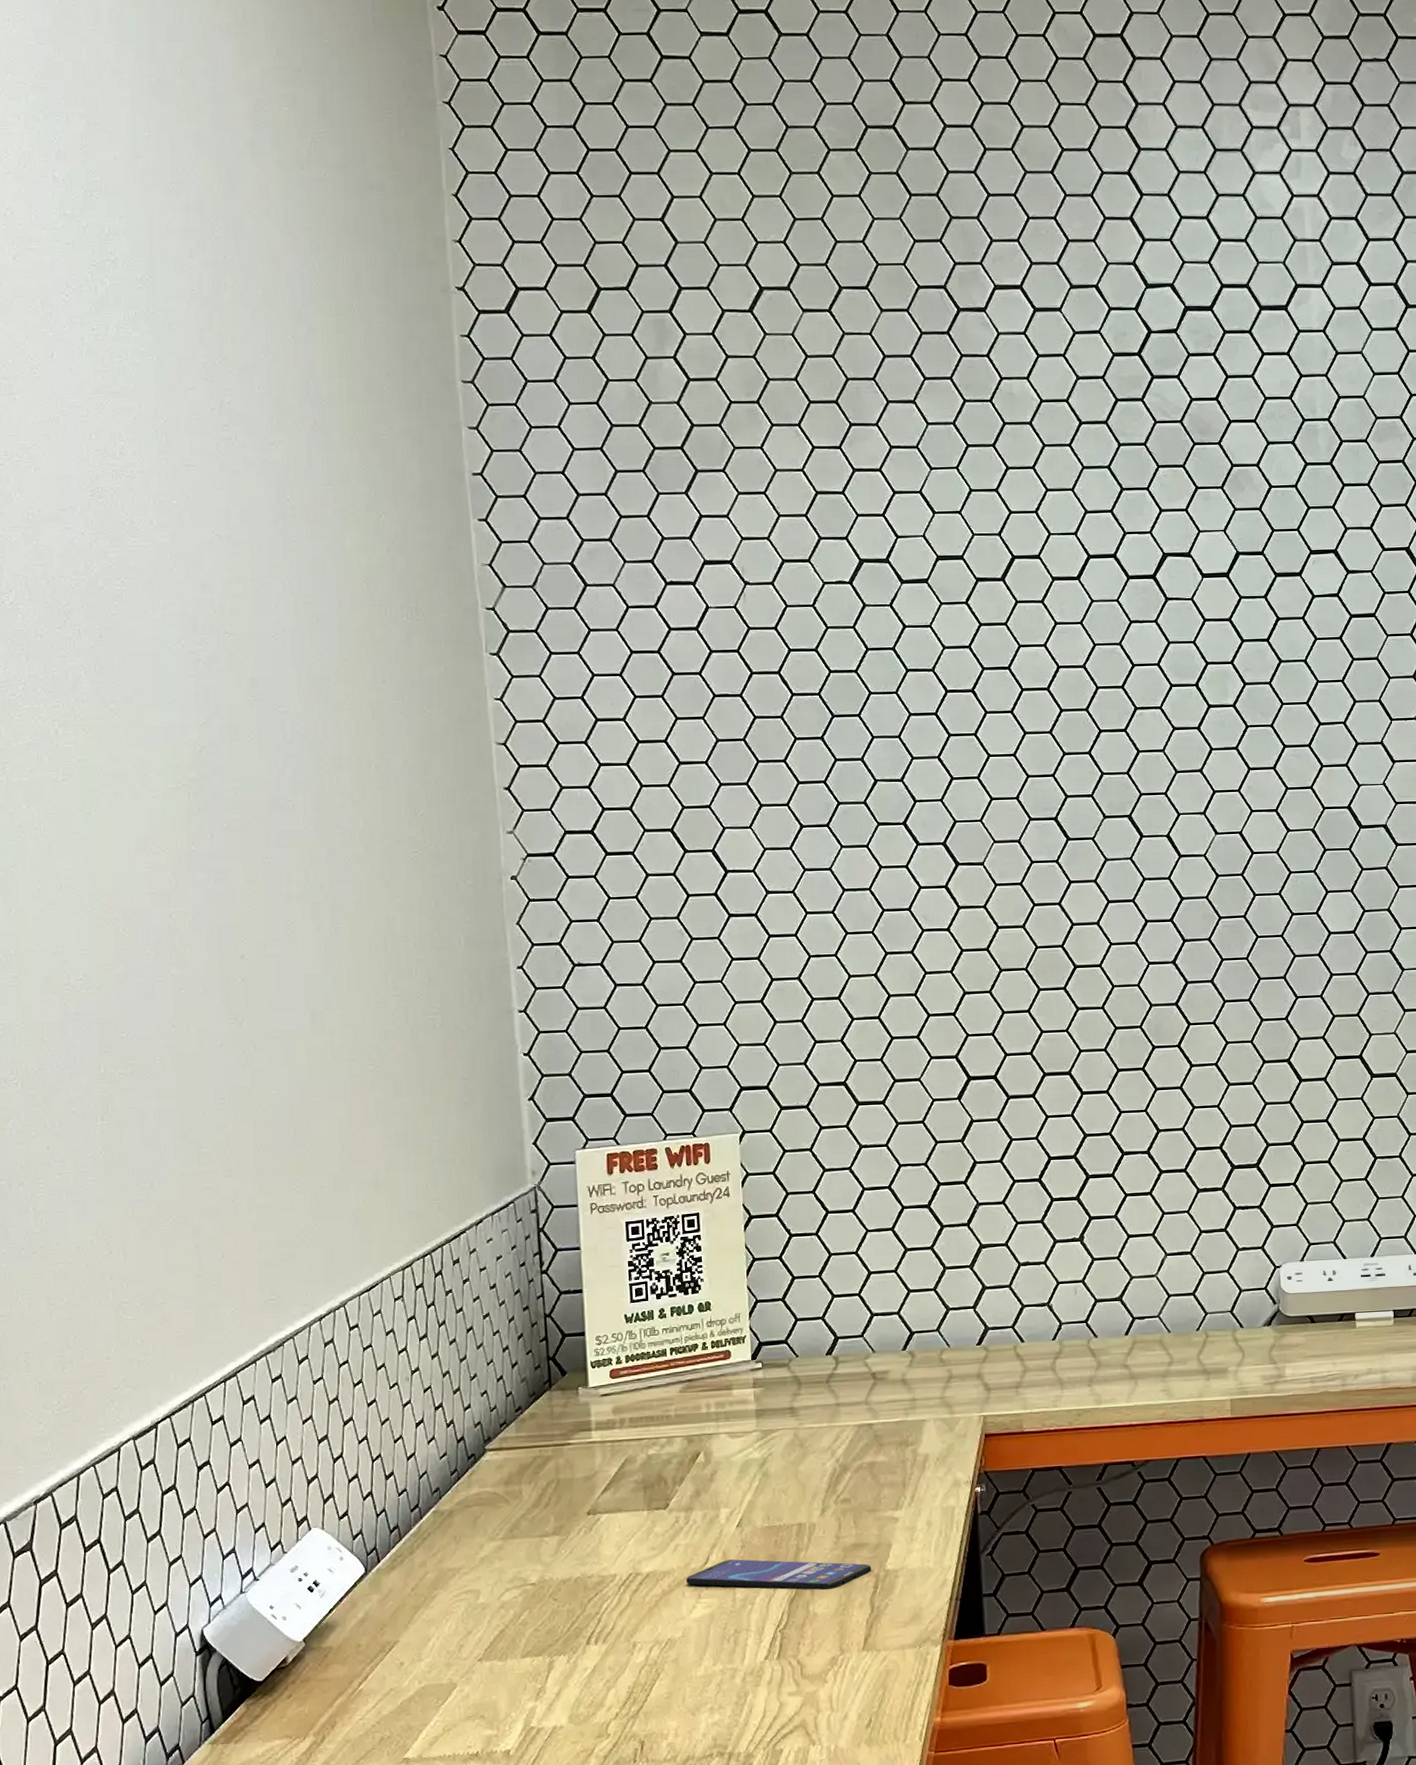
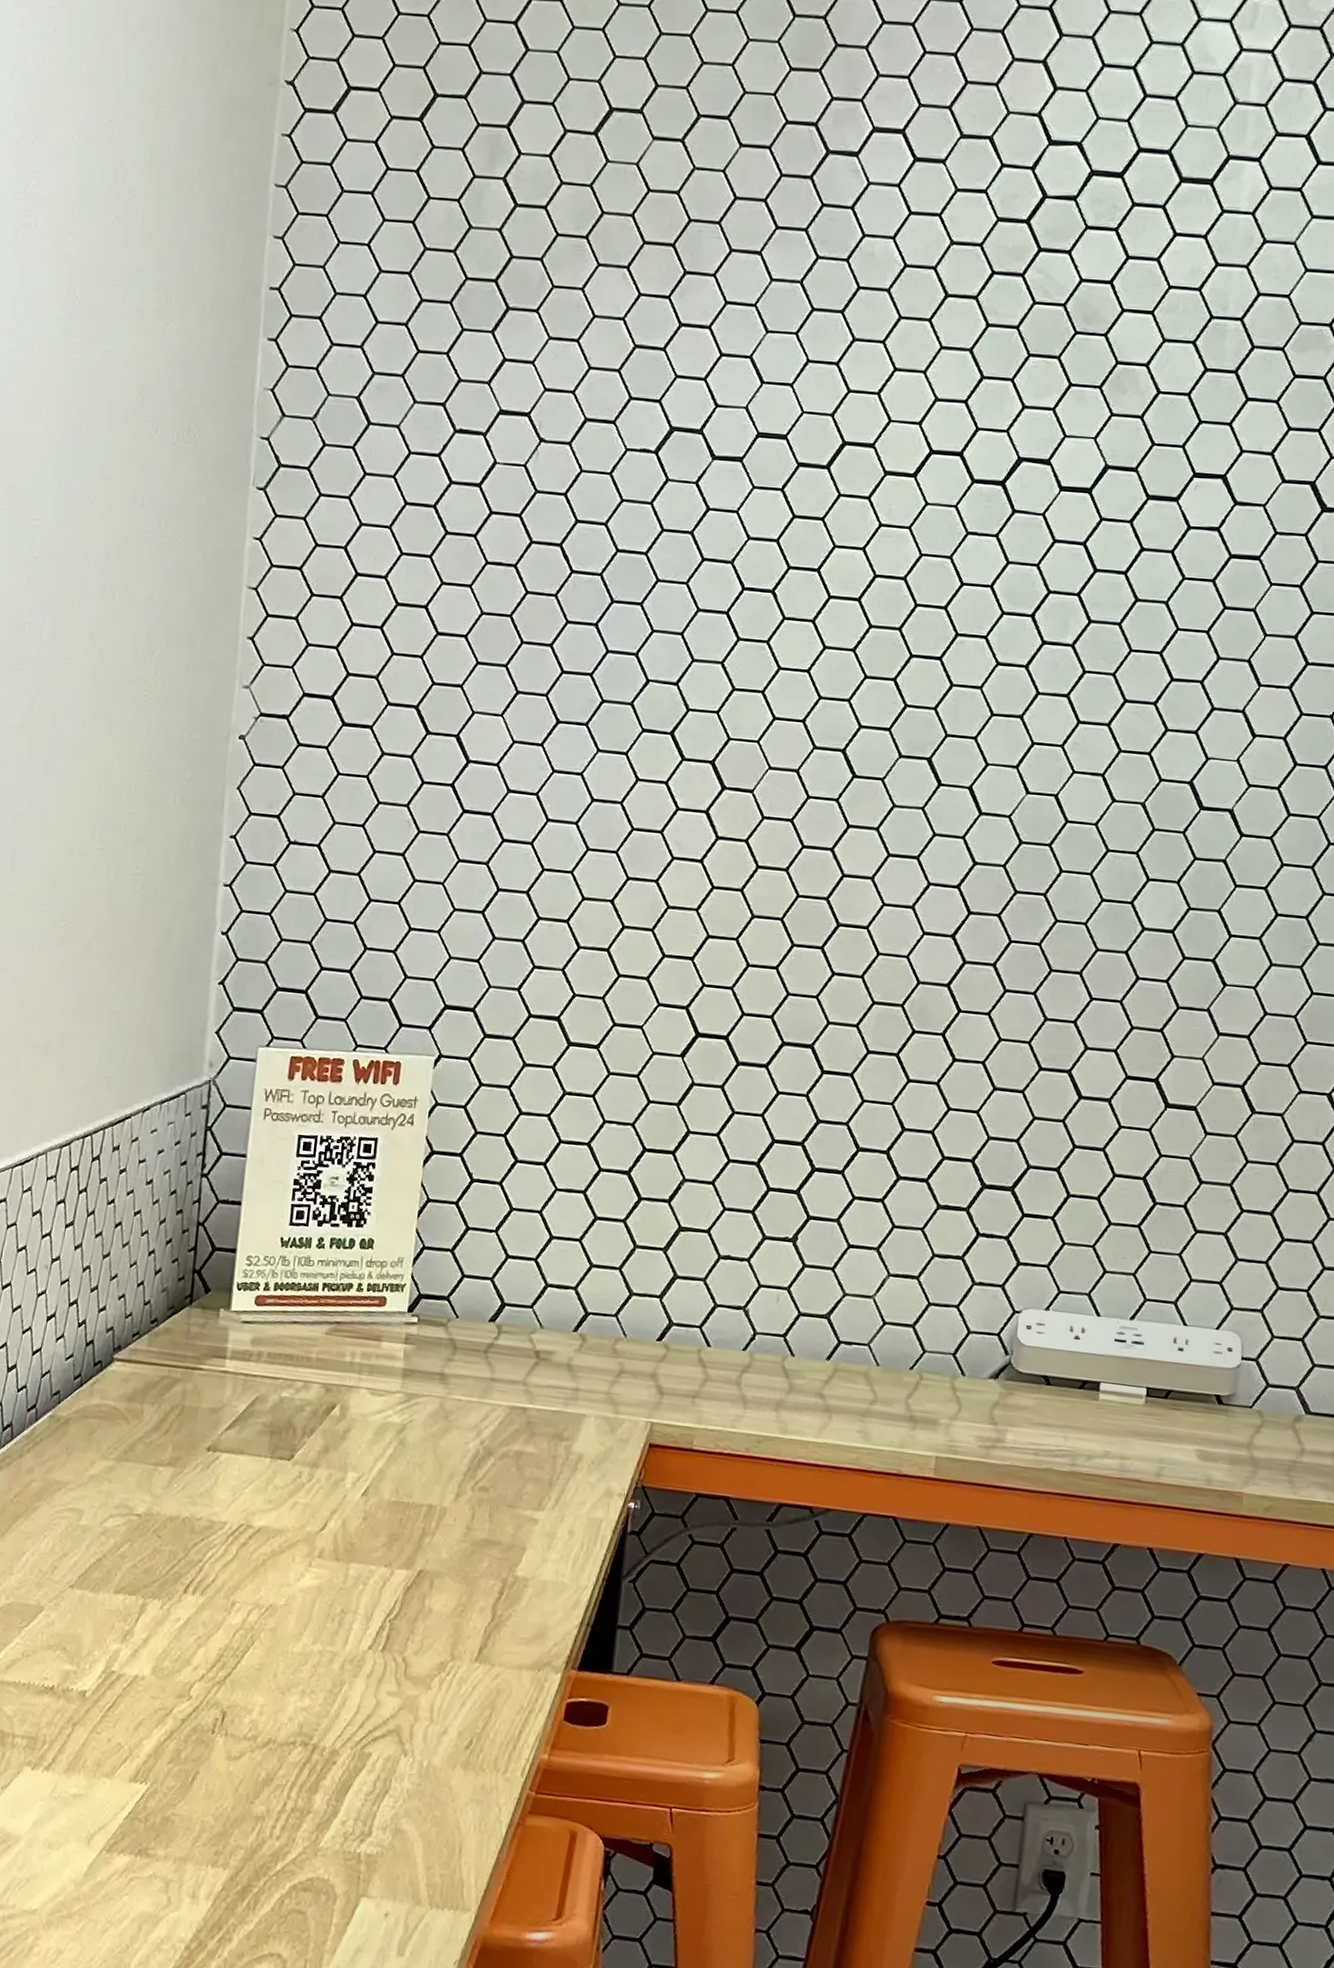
smartphone: present [685,1559,872,1590] -> none [298,1529,500,1586]

